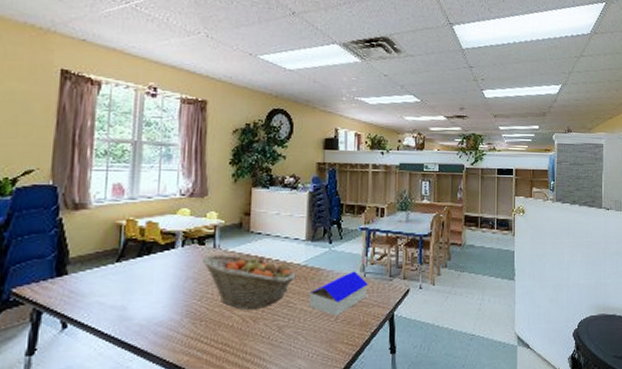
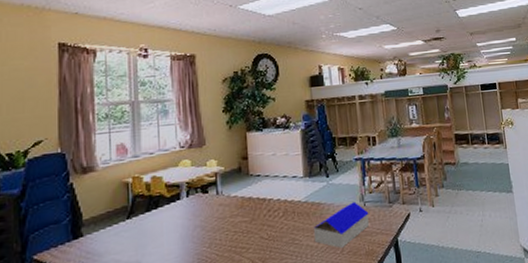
fruit basket: present [202,254,296,311] -> none [208,198,298,253]

